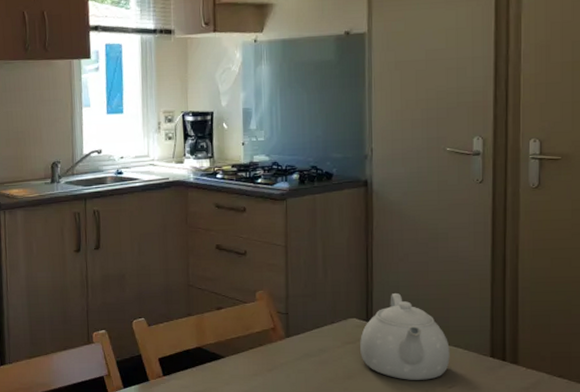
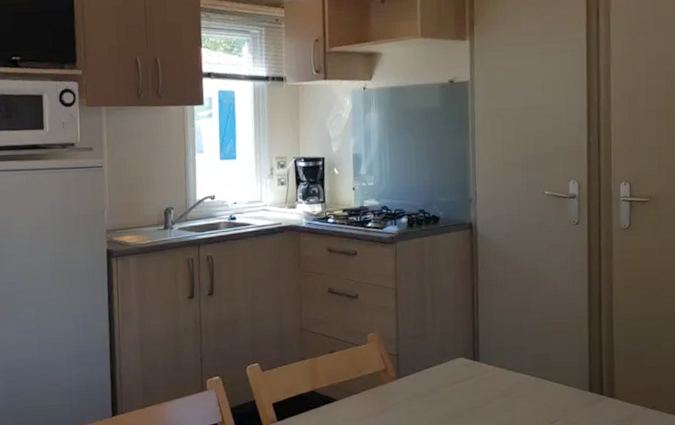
teapot: present [360,293,450,380] -> none [467,332,552,417]

